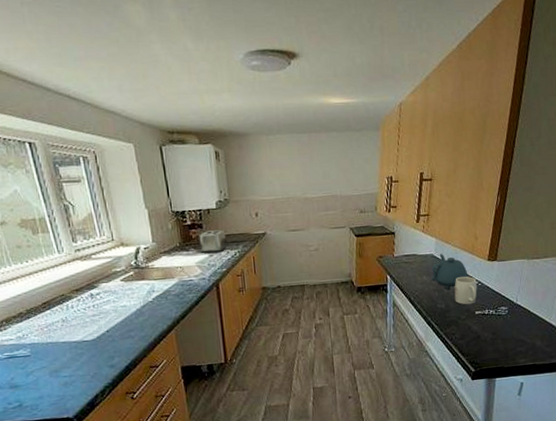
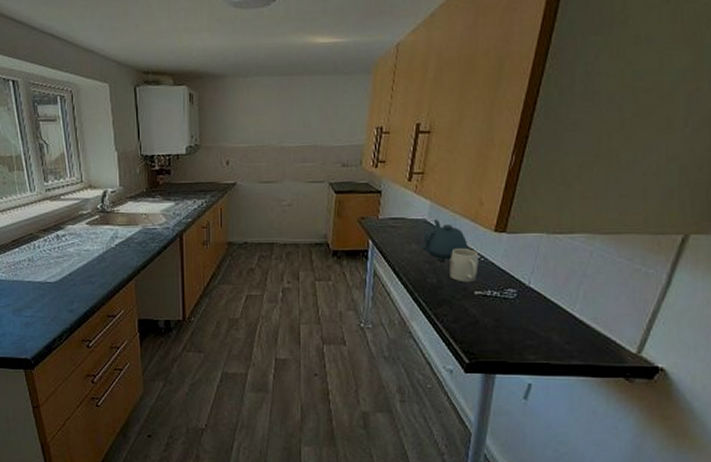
toaster: present [199,230,228,254] -> none [166,177,196,202]

